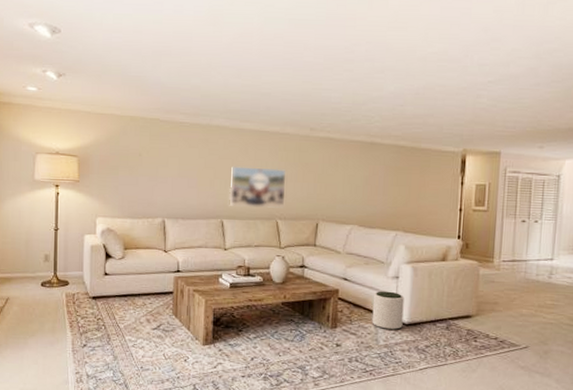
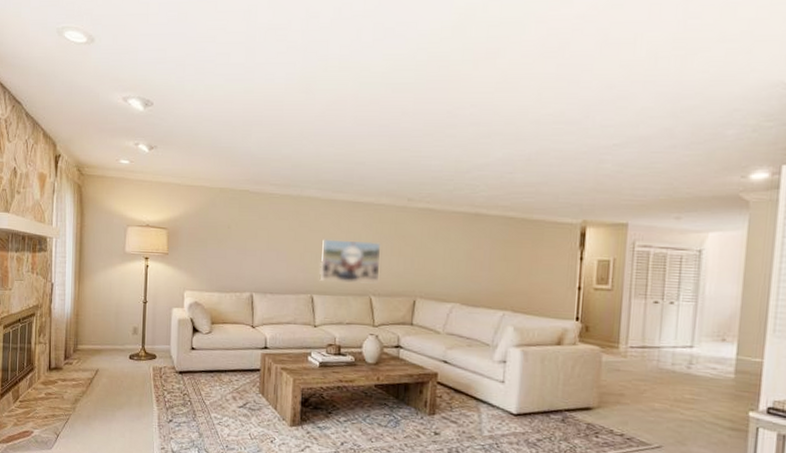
plant pot: present [371,291,404,330] -> none [475,376,513,420]

